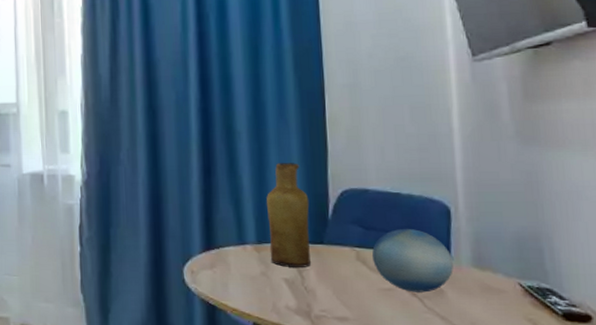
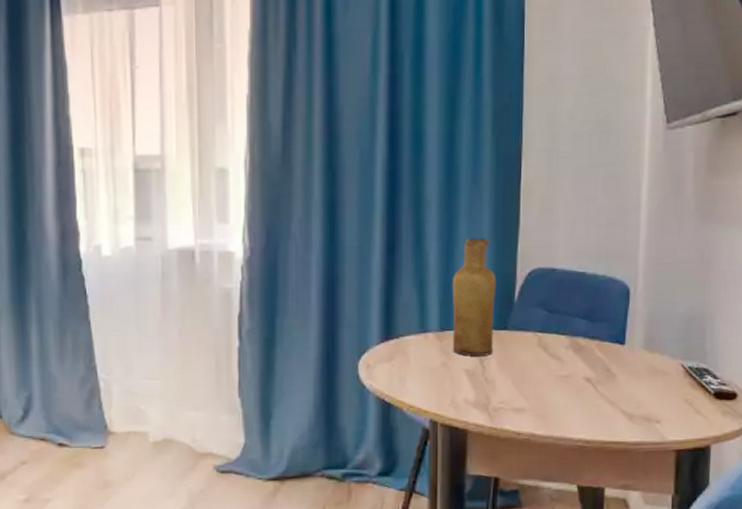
decorative ball: present [371,228,453,293] -> none [552,310,627,378]

